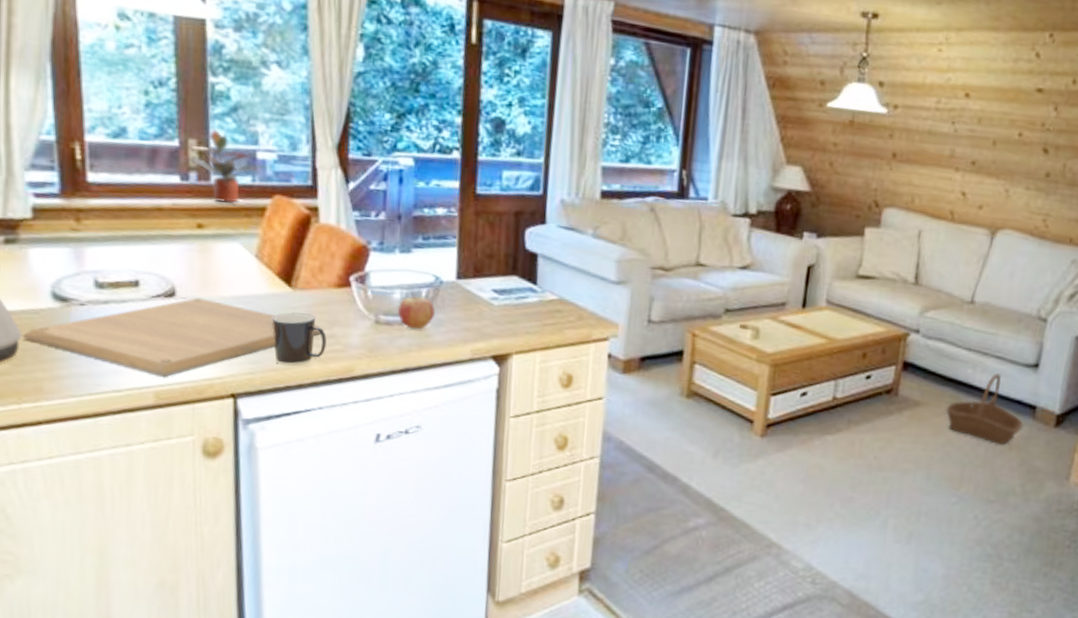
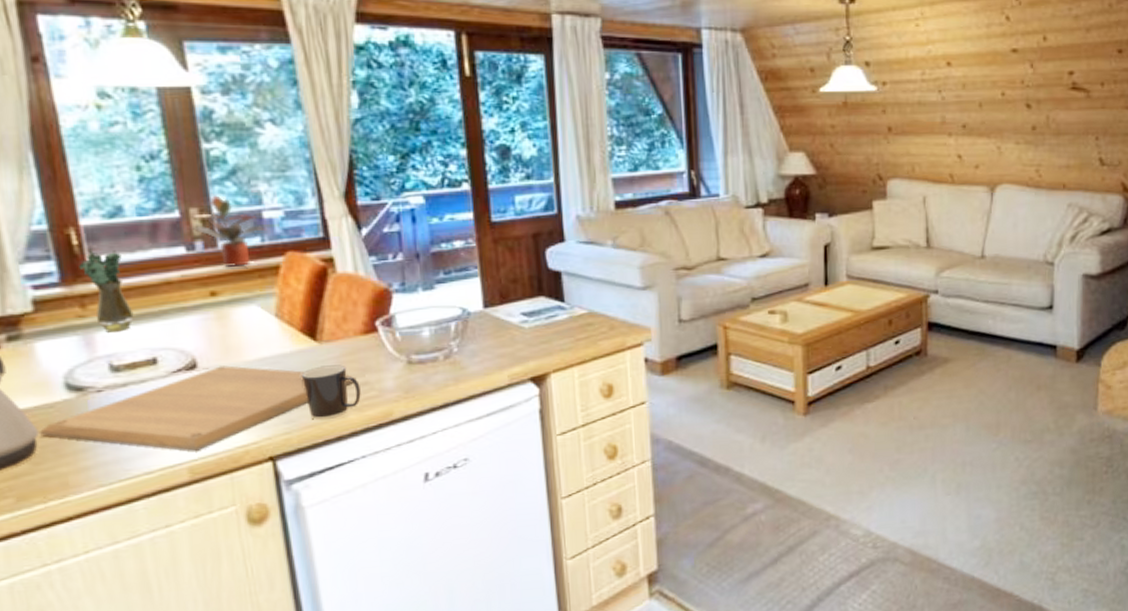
vase: none [79,166,124,250] -> present [79,250,134,333]
fruit: present [397,293,436,329] -> none [428,328,468,364]
basket: present [946,373,1024,445] -> none [974,320,1047,387]

